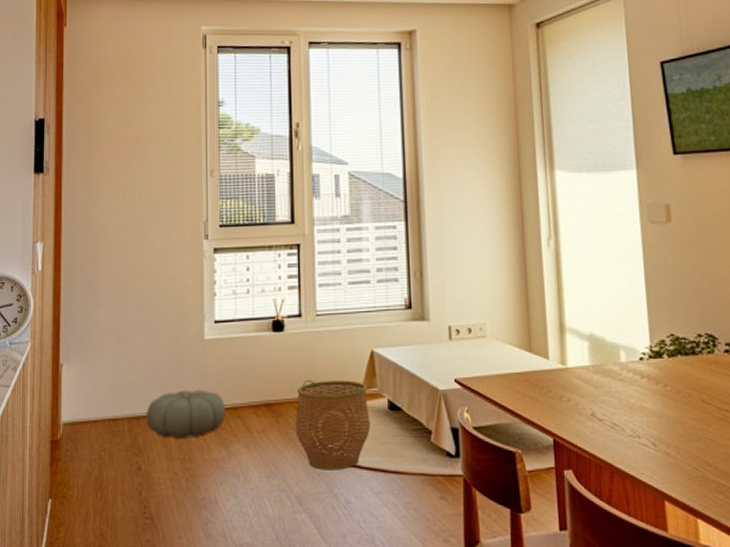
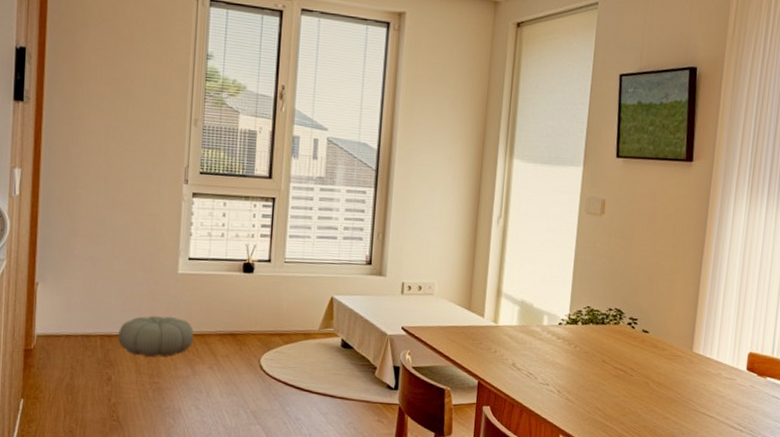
basket: present [295,379,370,470] -> none [256,316,324,393]

